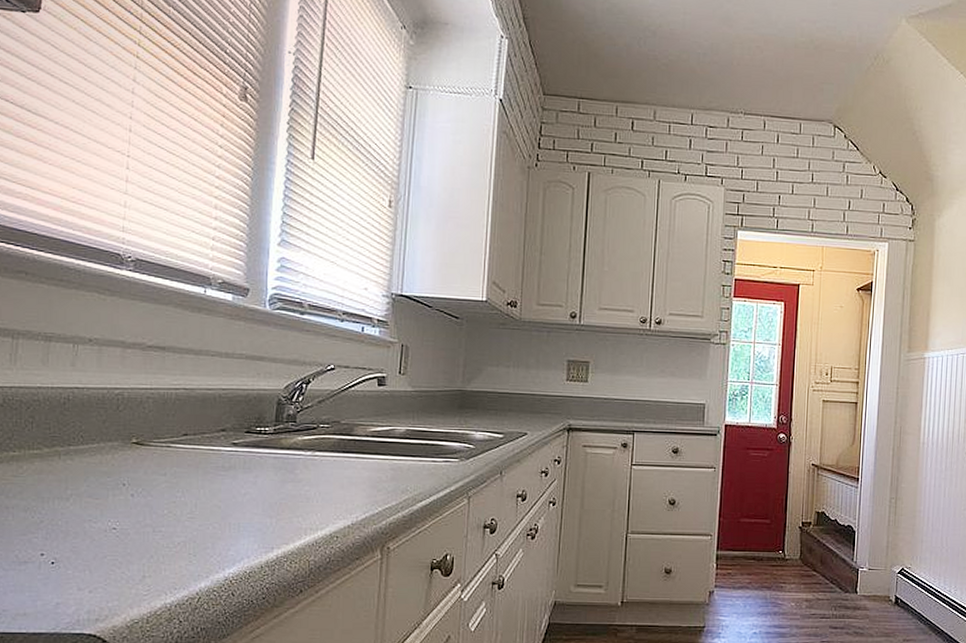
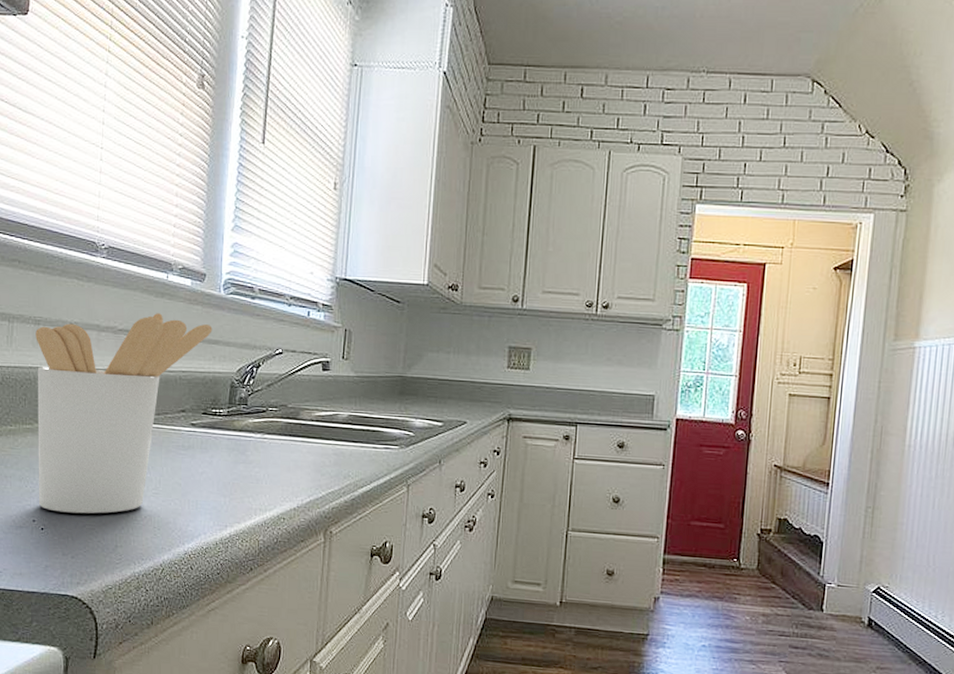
utensil holder: none [46,329,257,544] -> present [35,313,212,514]

